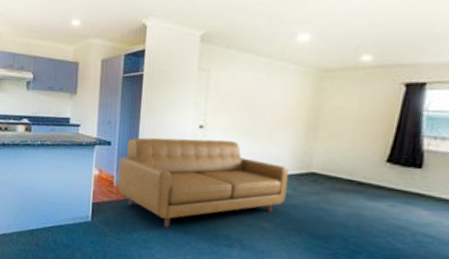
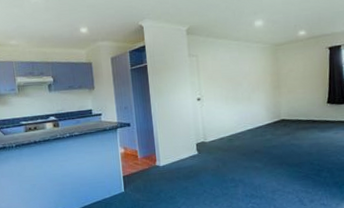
sofa: present [118,137,289,228] -> none [139,106,268,184]

